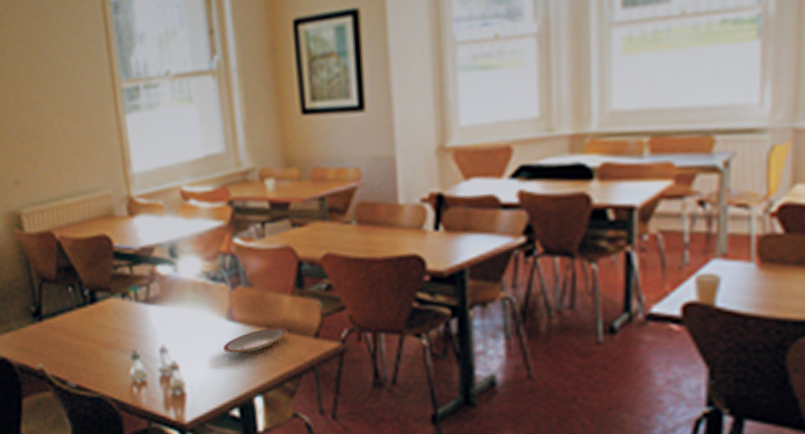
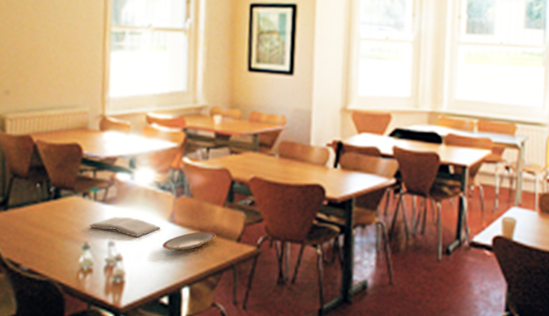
book: none [134,317,218,341] -> present [89,216,161,238]

